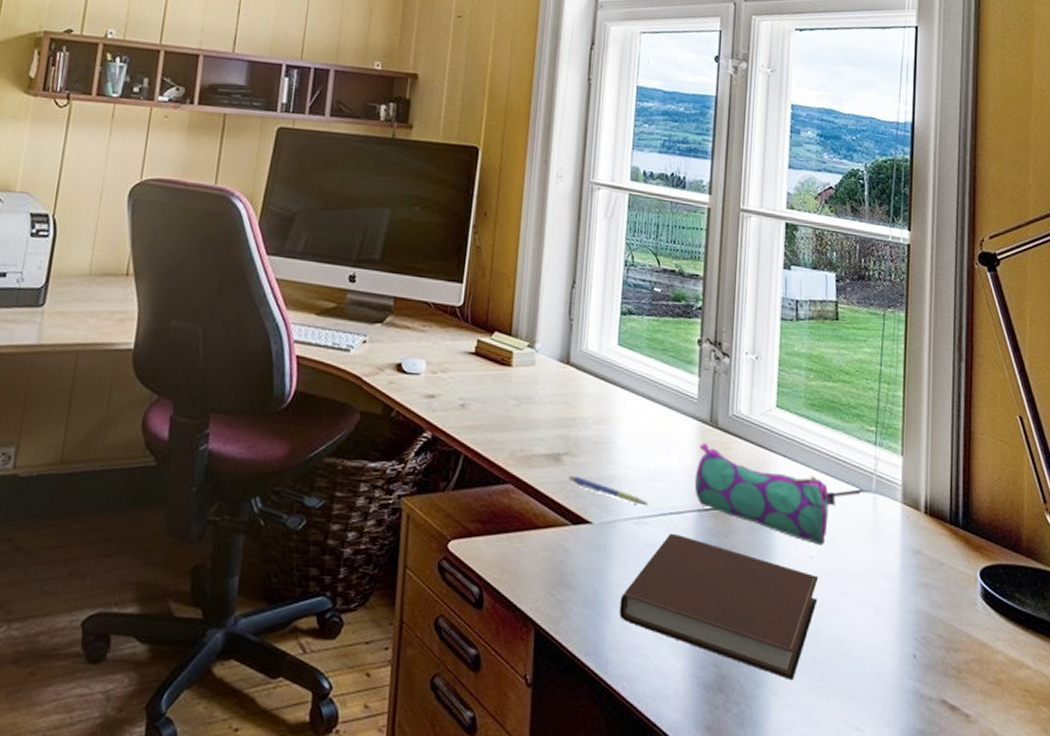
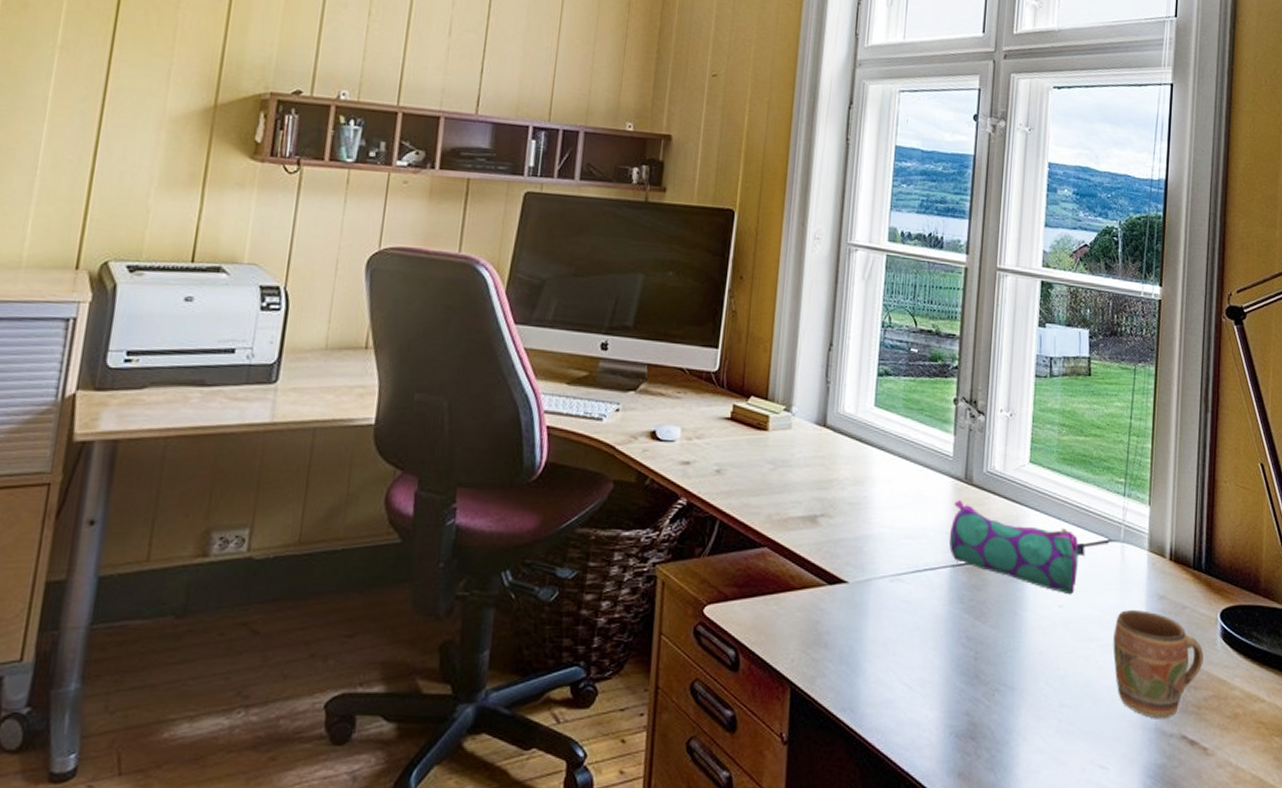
pen: present [568,475,649,506] -> none [825,536,905,564]
notebook: present [619,533,819,681] -> none [874,589,1068,725]
mug: none [866,564,963,681] -> present [1113,610,1204,719]

